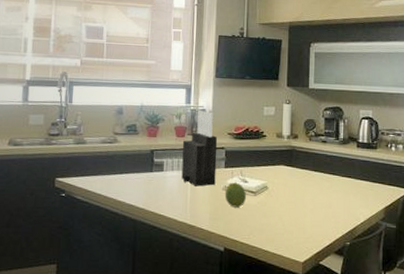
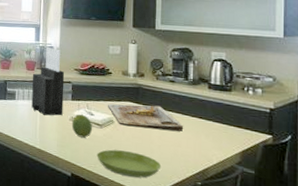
saucer: none [250,217,314,244] -> present [96,149,162,178]
cutting board: none [262,167,335,193] -> present [108,104,184,132]

